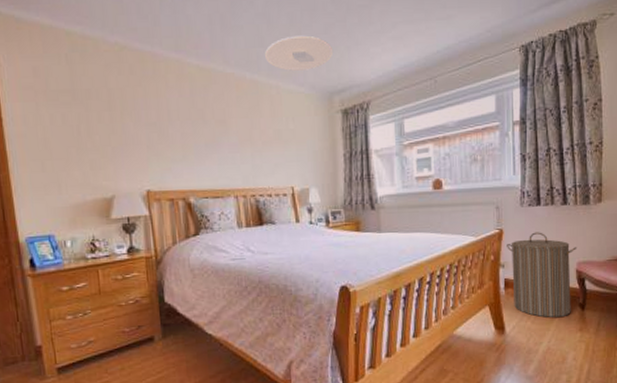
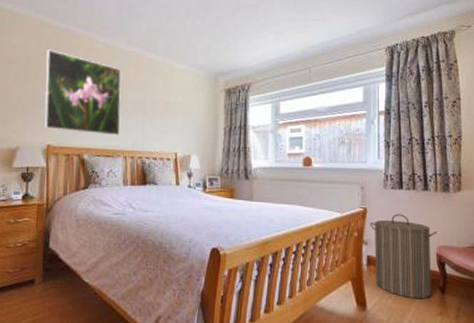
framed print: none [131,78,228,174] -> present [44,49,122,136]
ceiling light: present [265,35,334,71] -> none [163,24,222,54]

